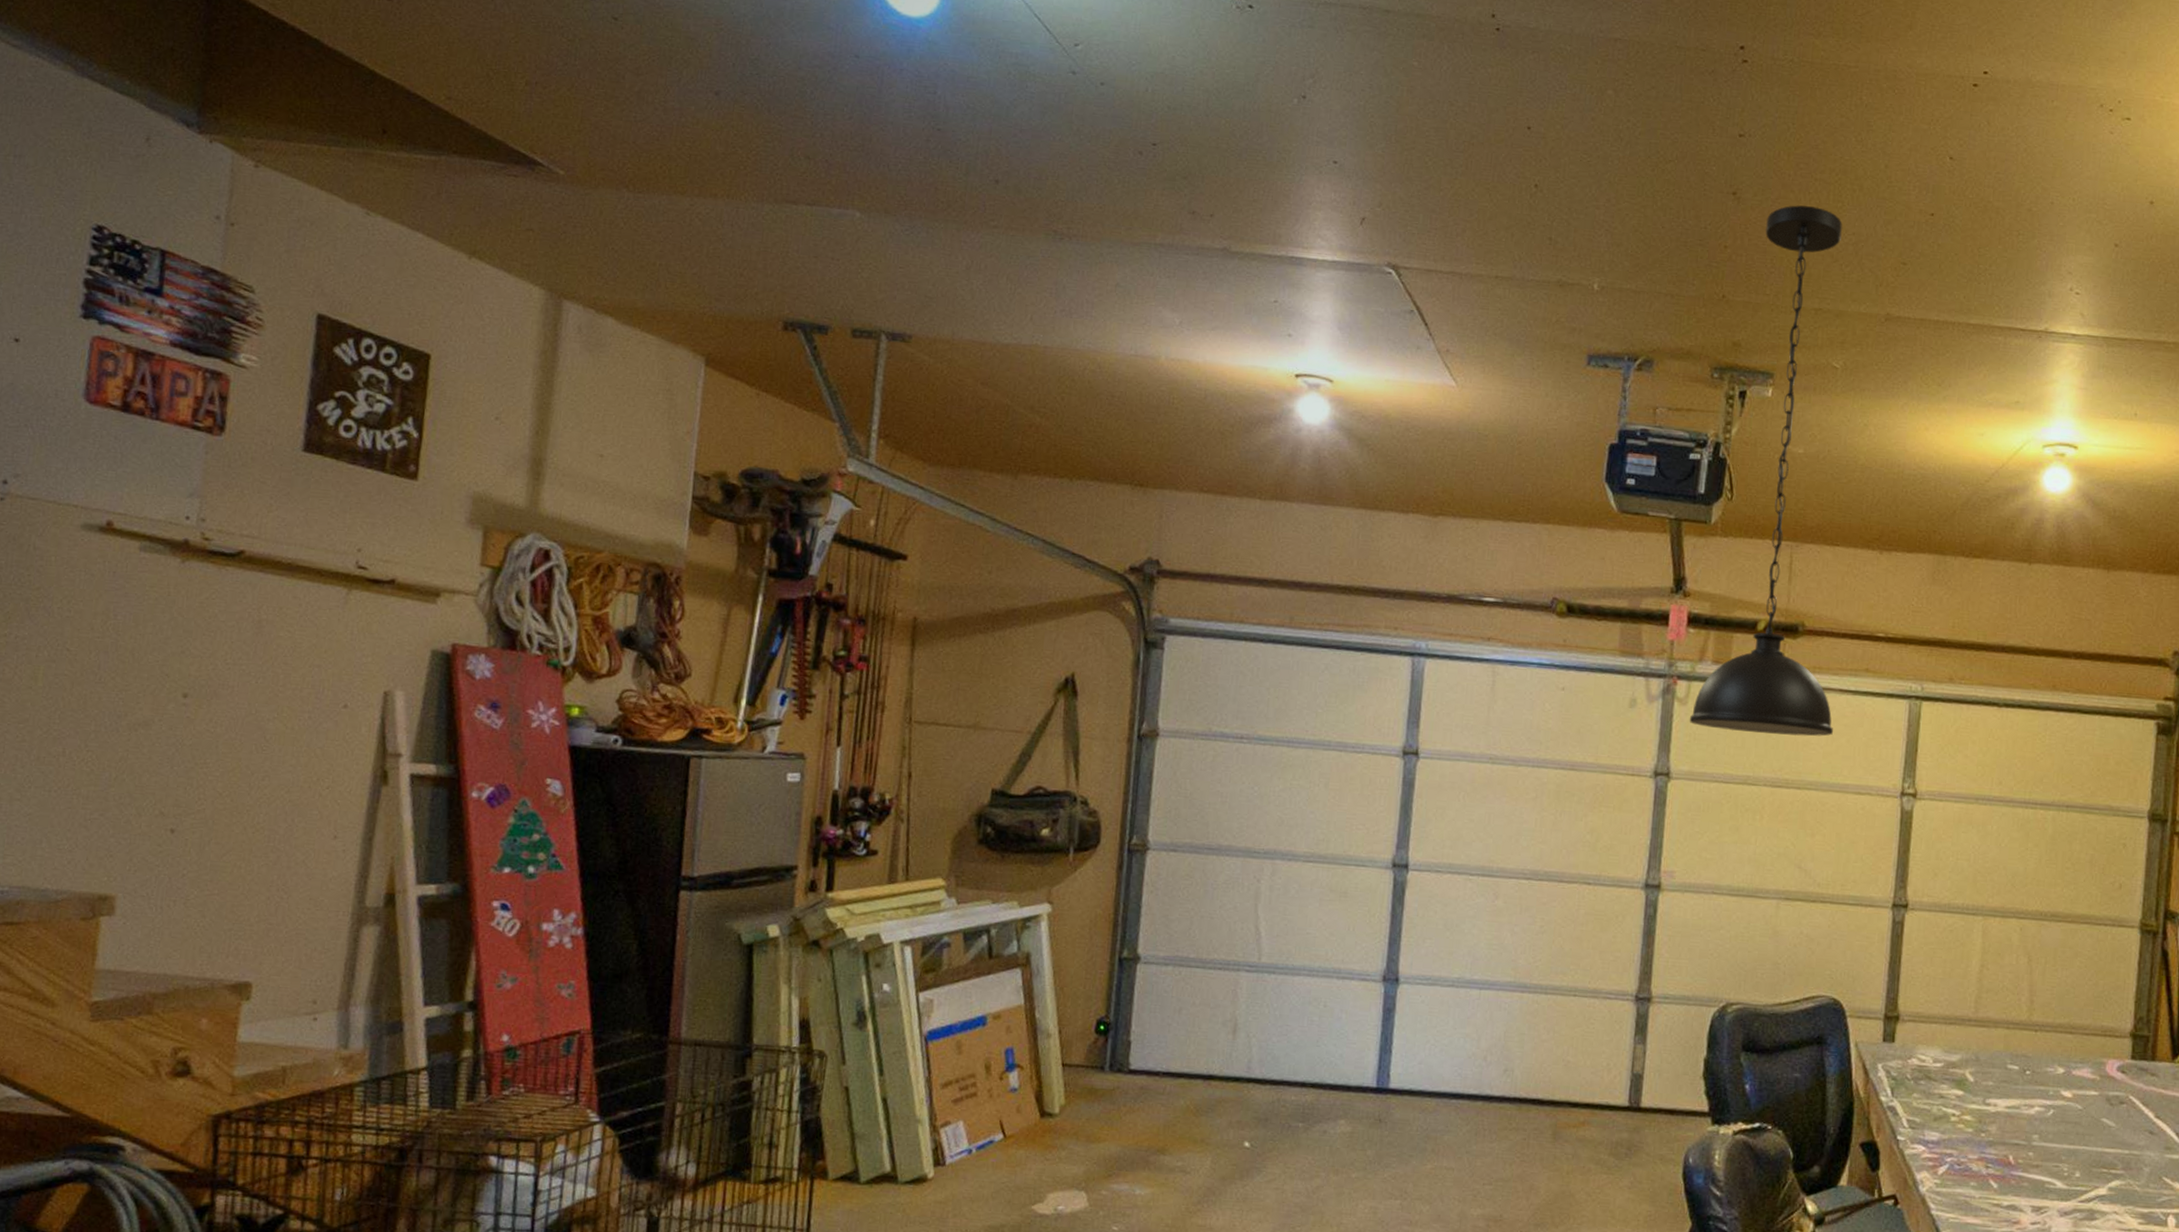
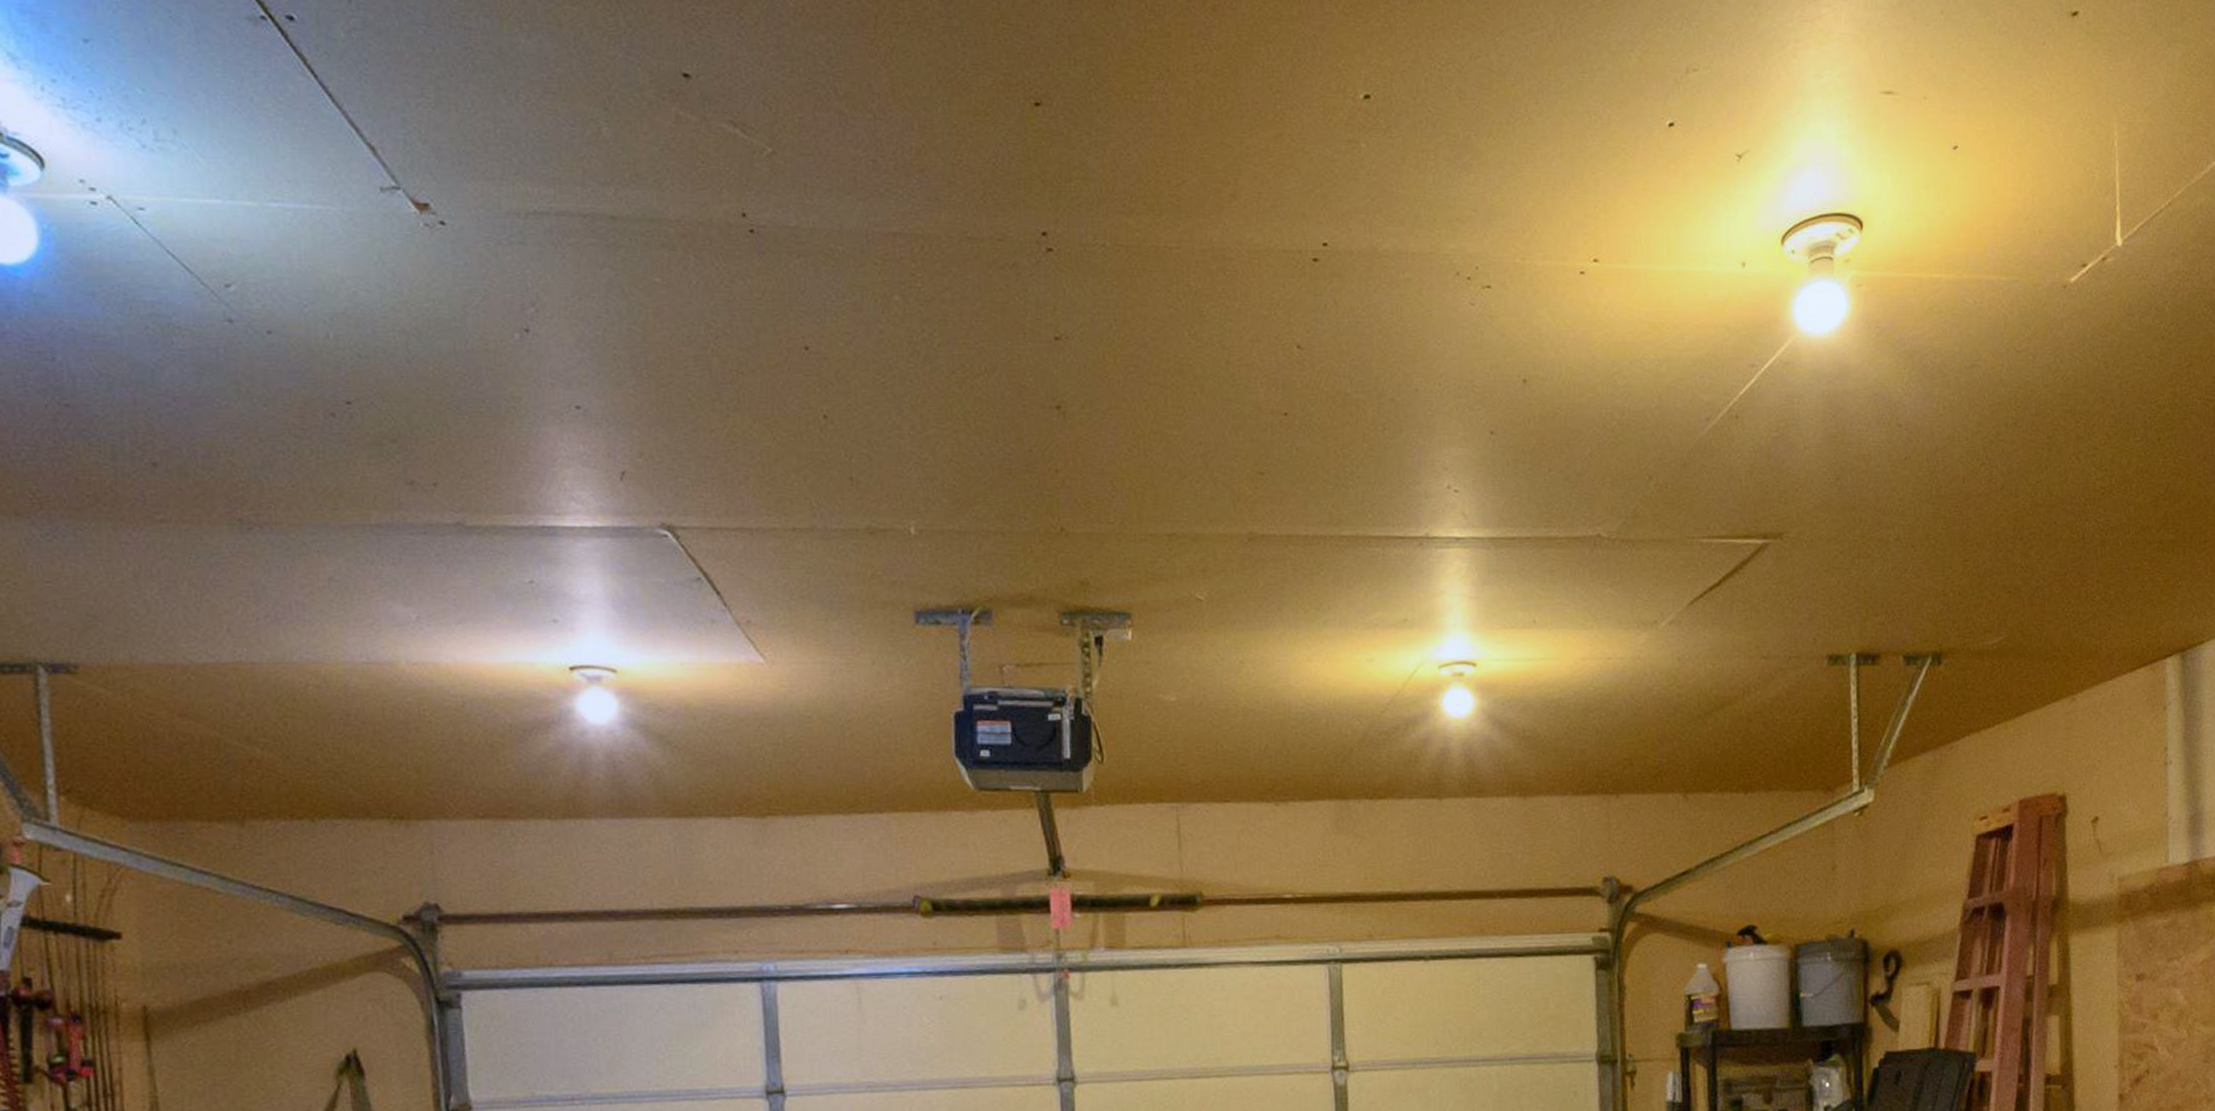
light fixture: present [1689,205,1843,737] -> none [1088,415,1250,1022]

